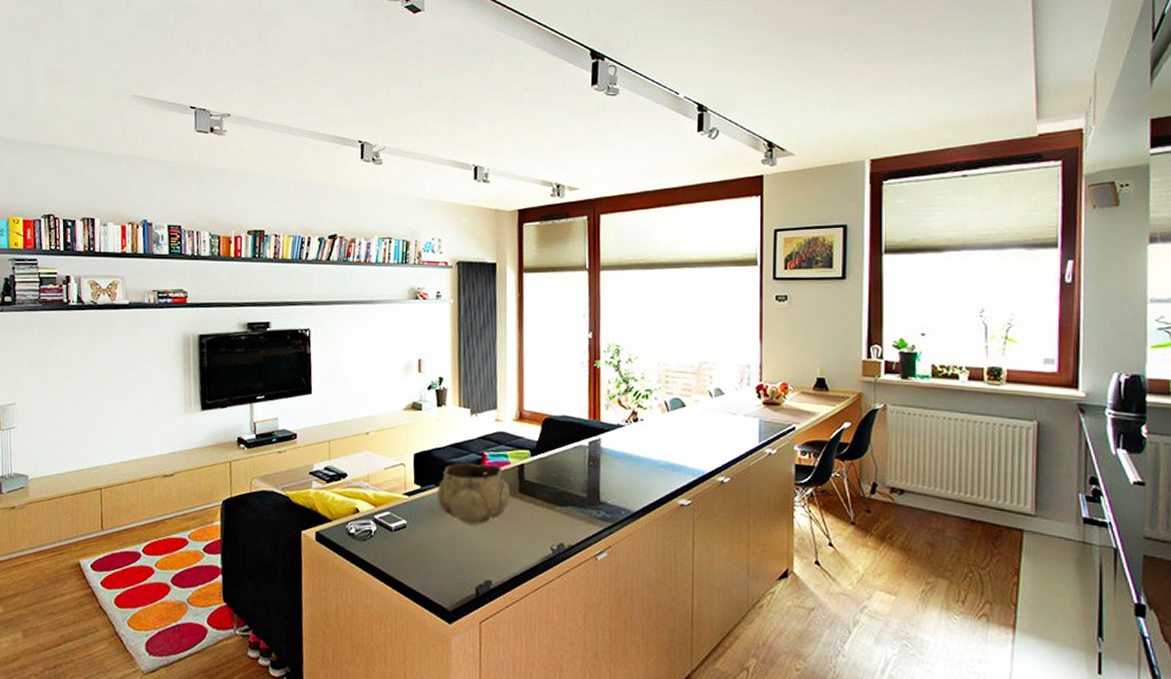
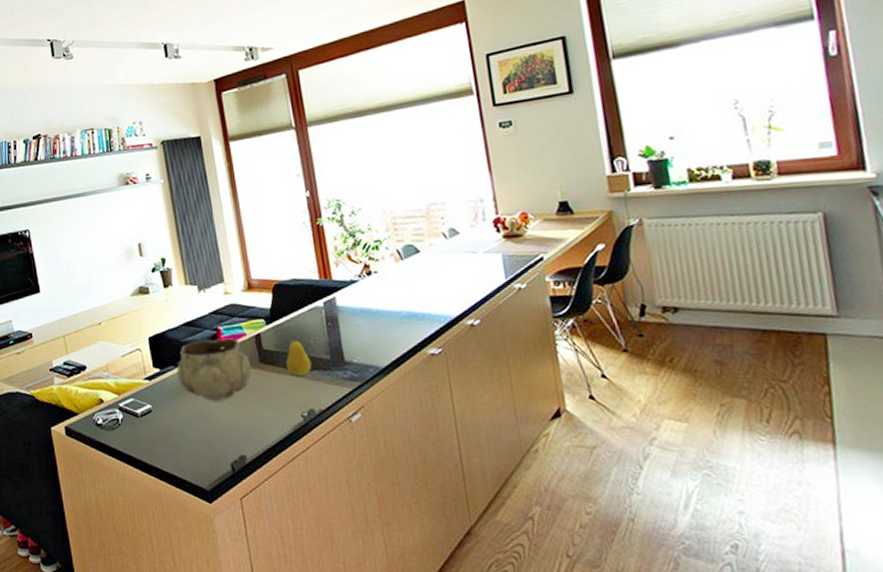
fruit: none [544,471,568,511] -> present [286,336,312,377]

